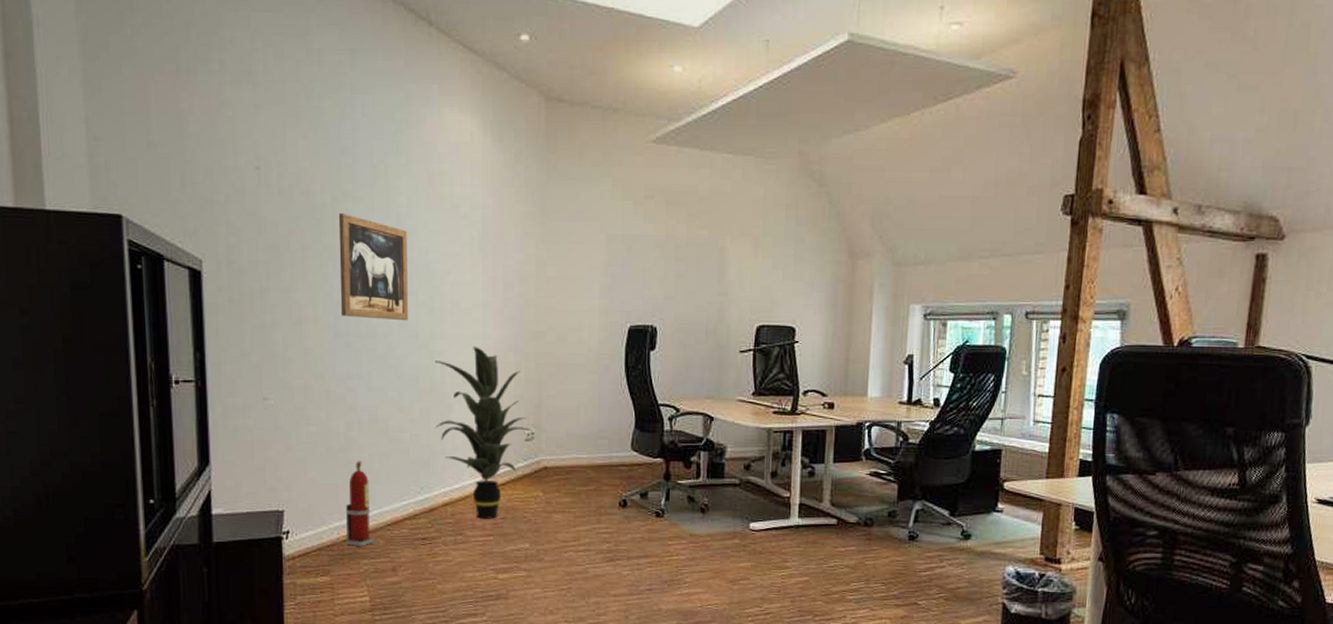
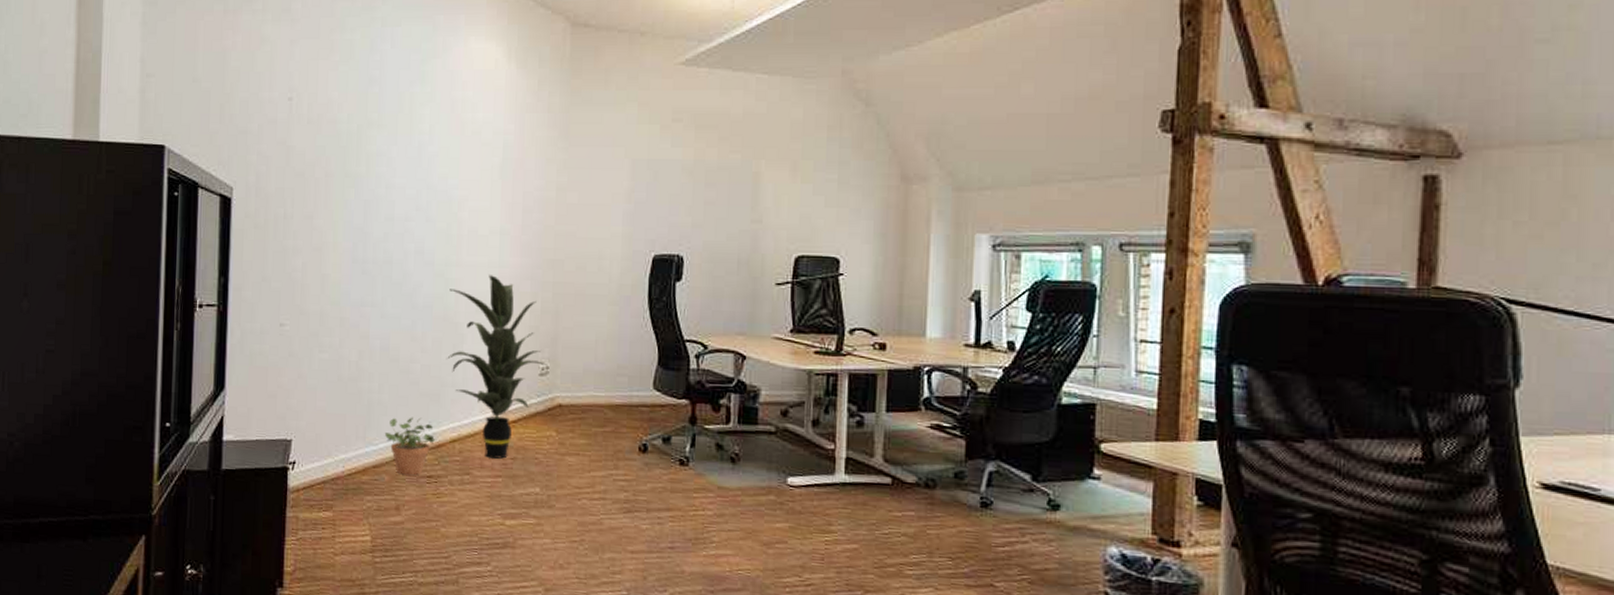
wall art: present [338,212,408,321] -> none [359,140,428,248]
fire extinguisher: present [345,461,374,546] -> none [350,391,379,482]
potted plant: none [377,484,430,539] -> present [384,417,437,476]

